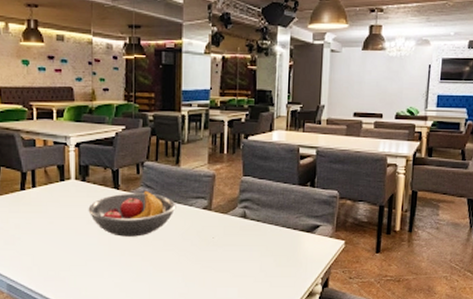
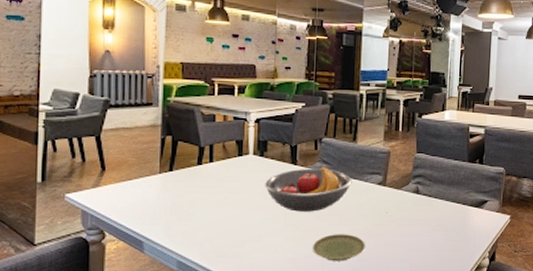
plate: none [138,259,192,286] -> present [312,234,365,261]

